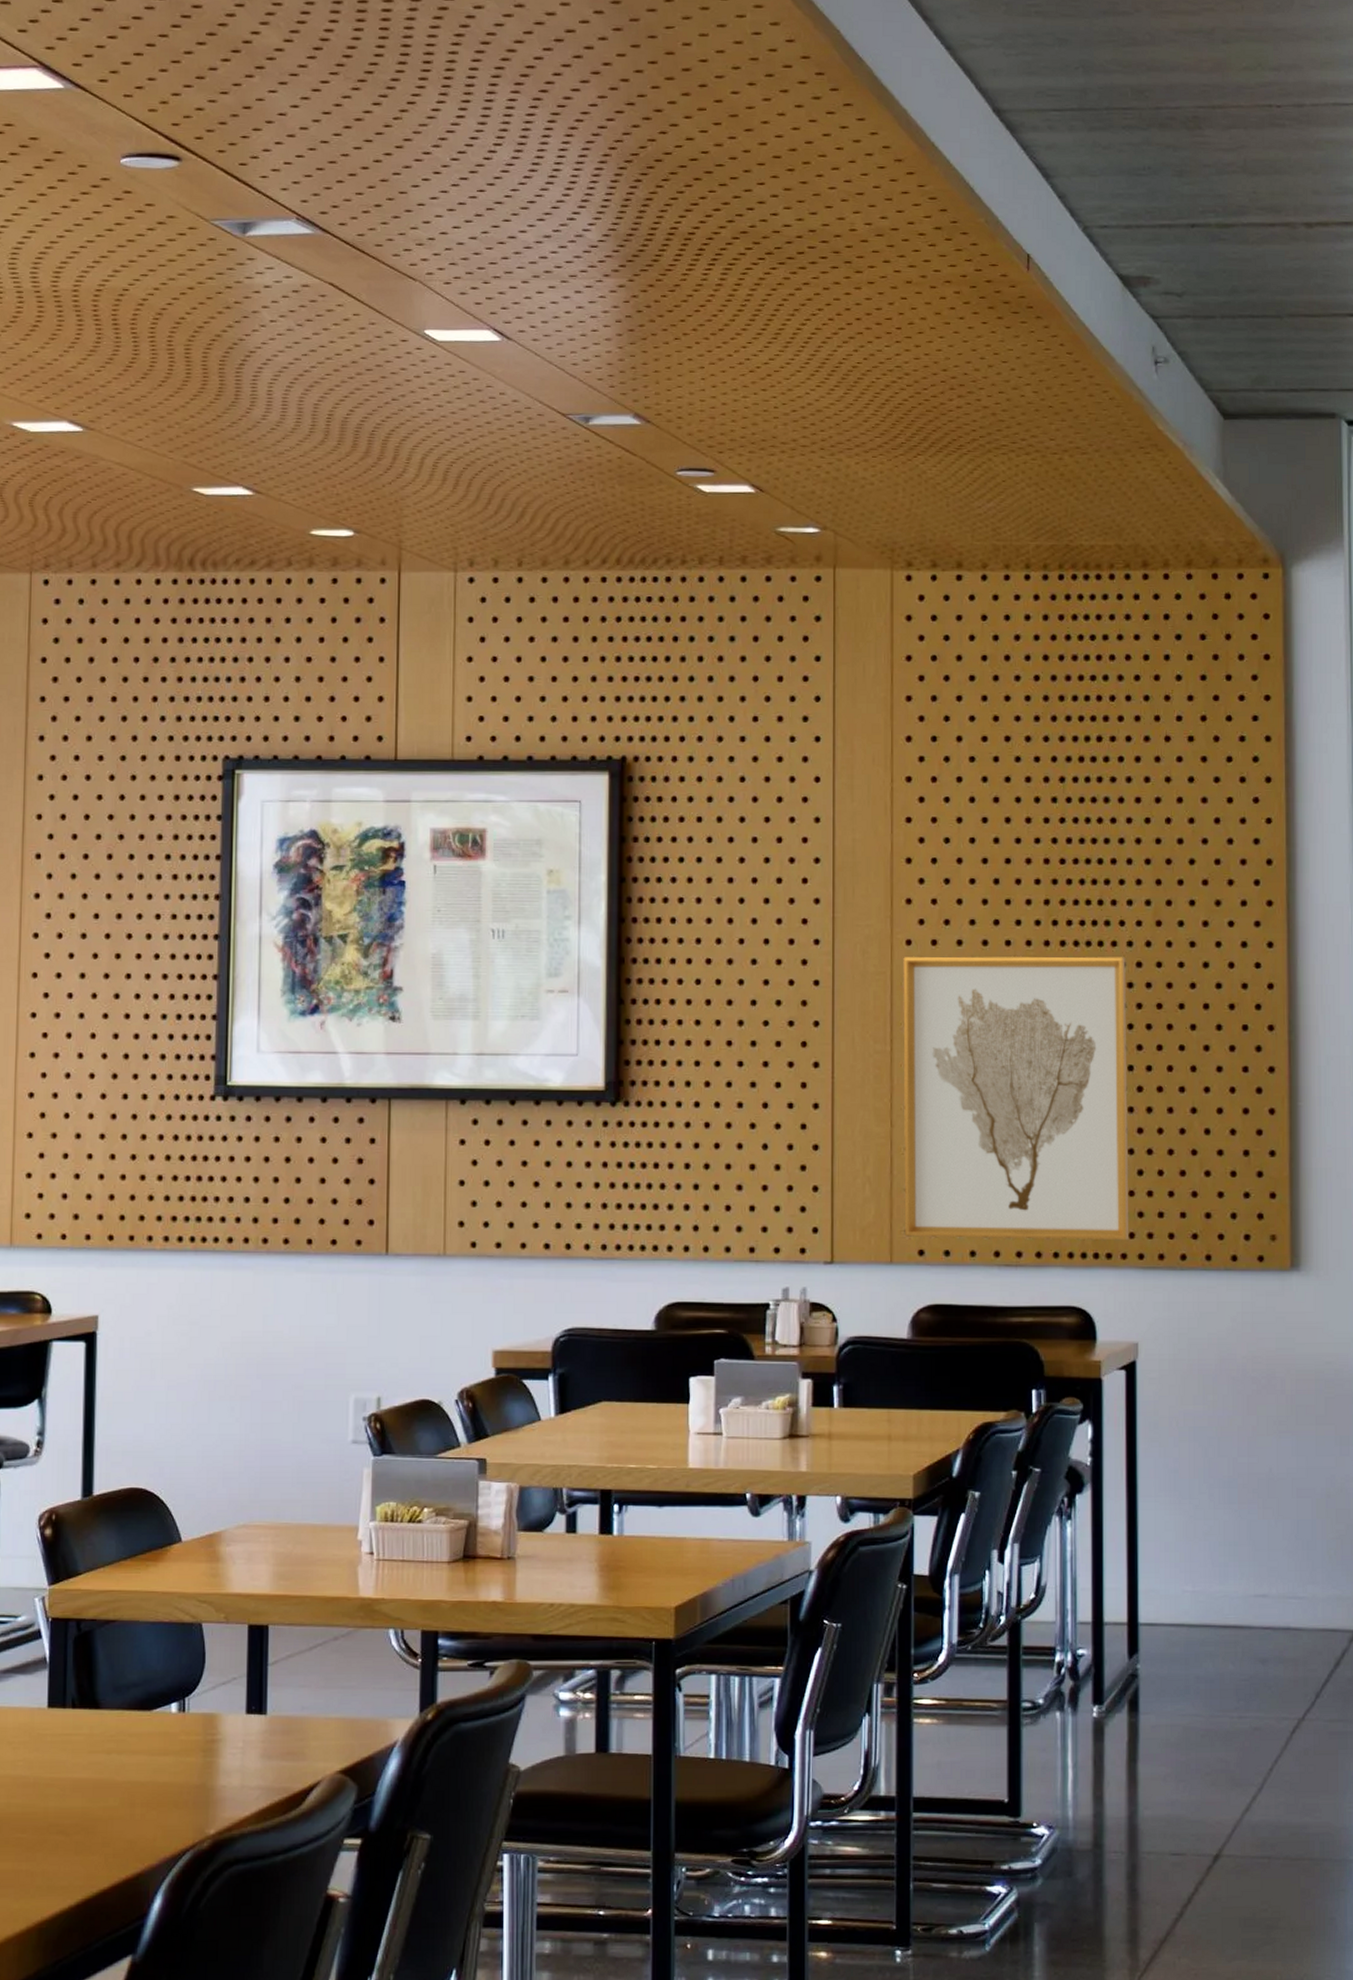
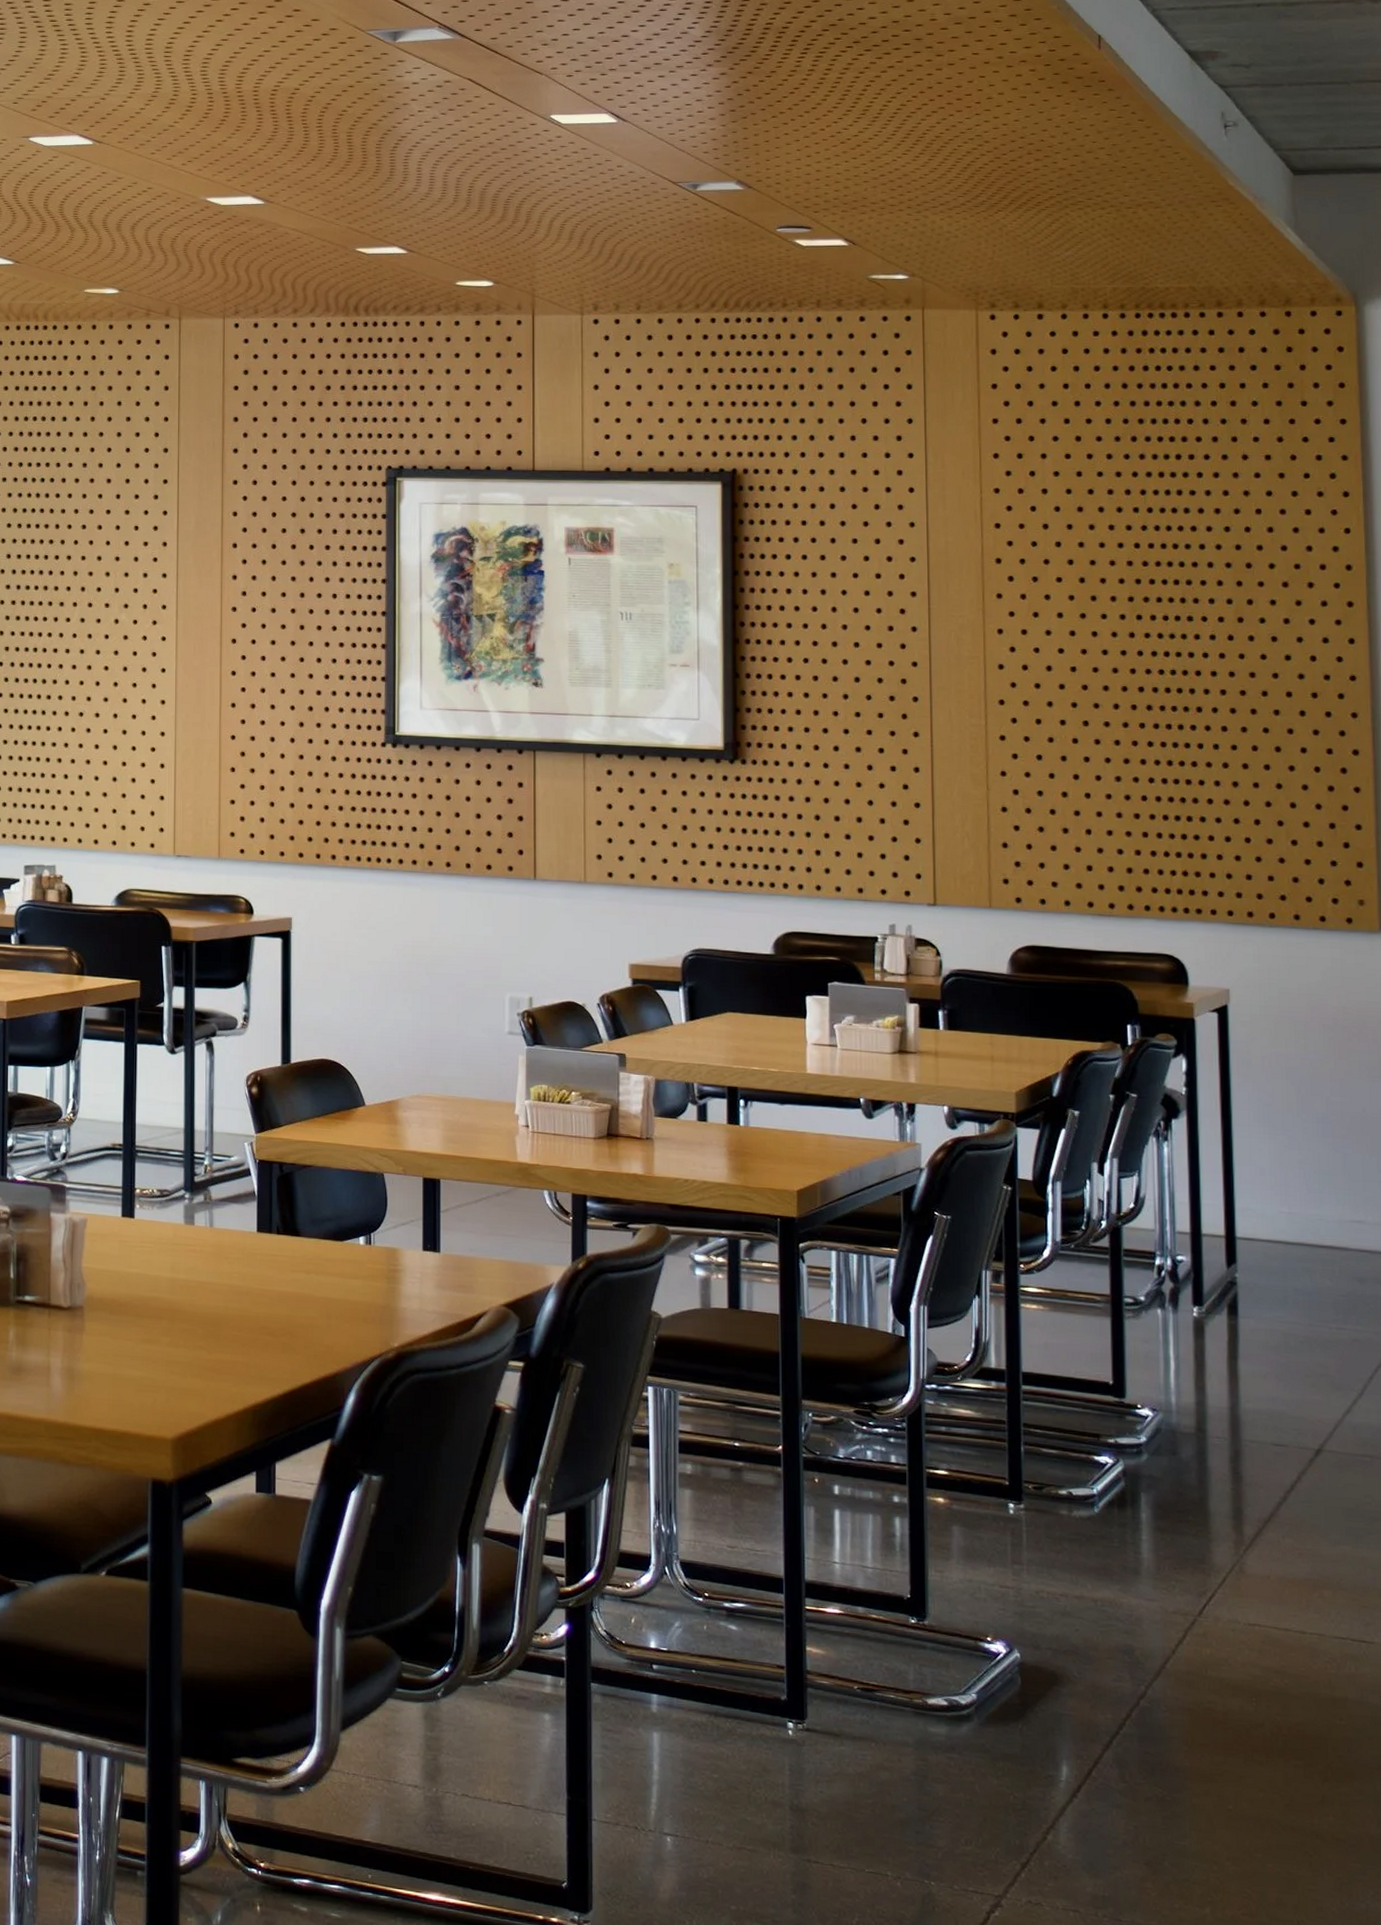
wall art: present [903,956,1128,1241] -> none [995,644,1217,899]

